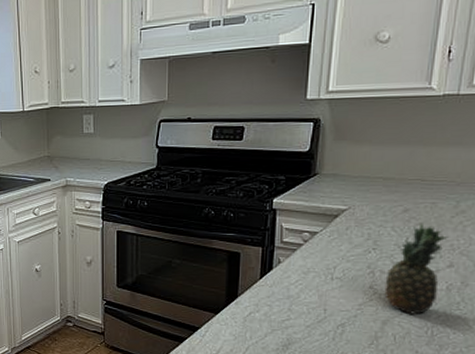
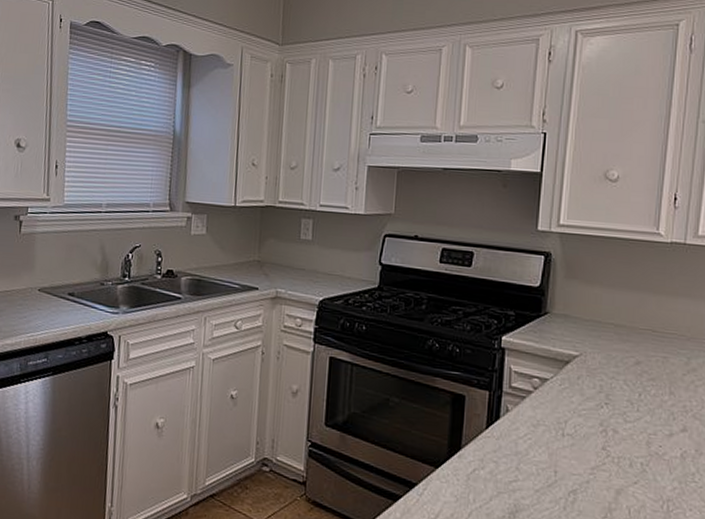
fruit: present [384,223,448,314] -> none [618,378,681,484]

